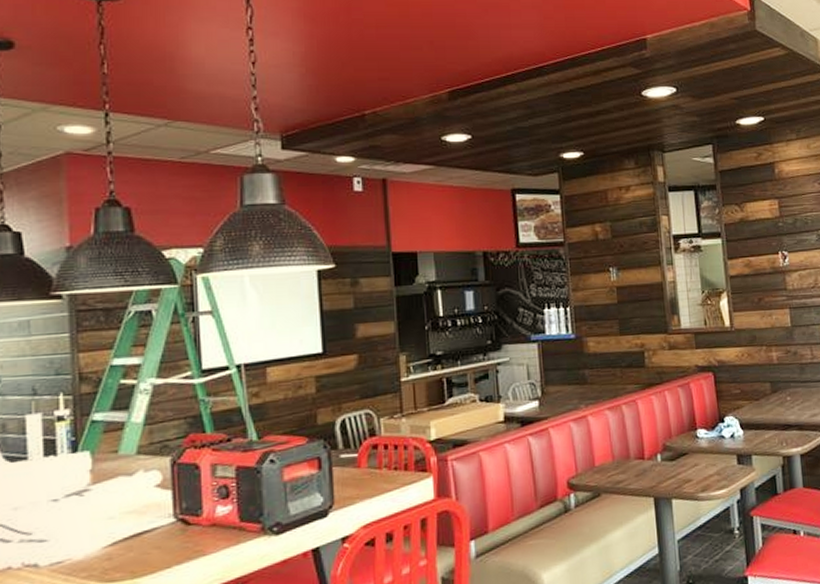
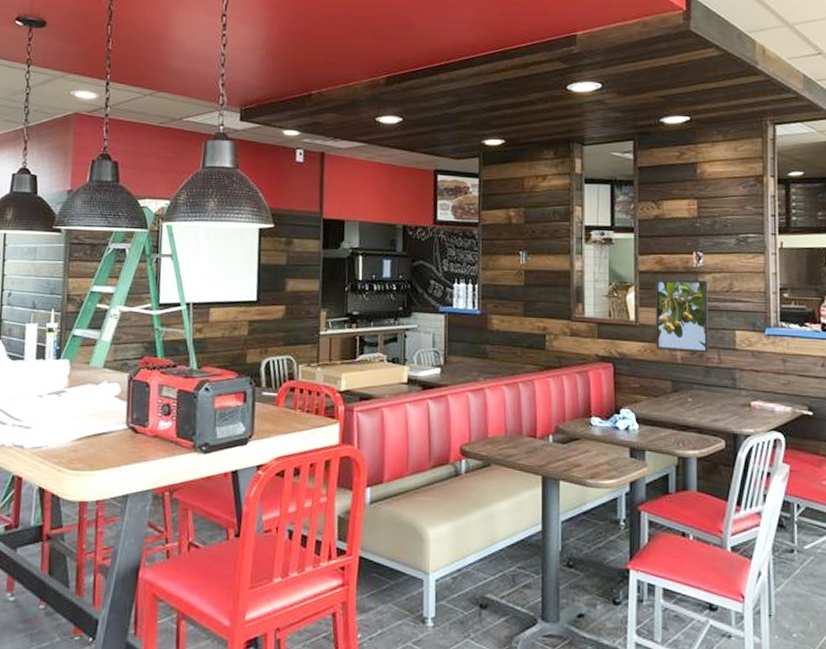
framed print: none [746,278,802,353] -> present [656,279,709,353]

